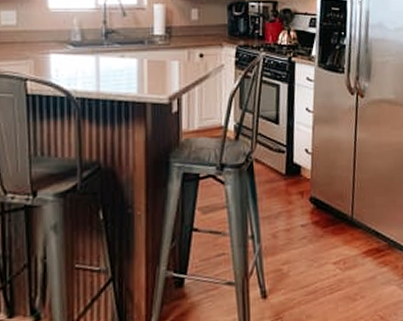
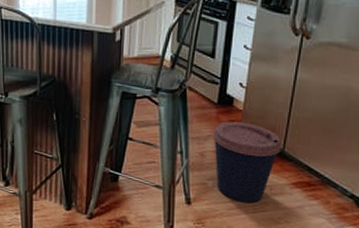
coffee cup: none [283,192,350,284] -> present [212,122,281,203]

